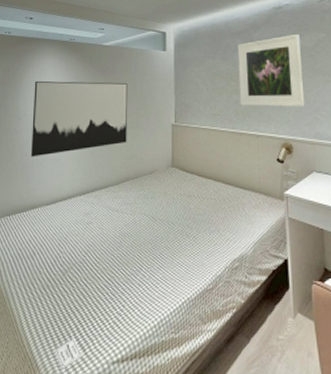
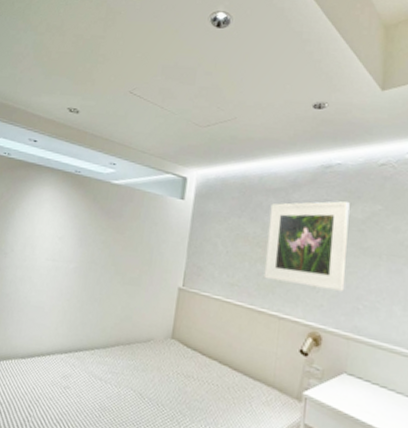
wall art: present [30,80,128,157] -> none [11,213,134,302]

